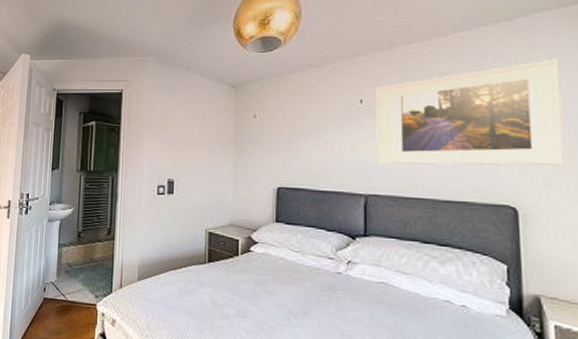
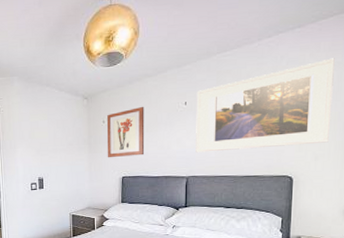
wall art: none [258,101,308,162] -> present [107,106,145,158]

